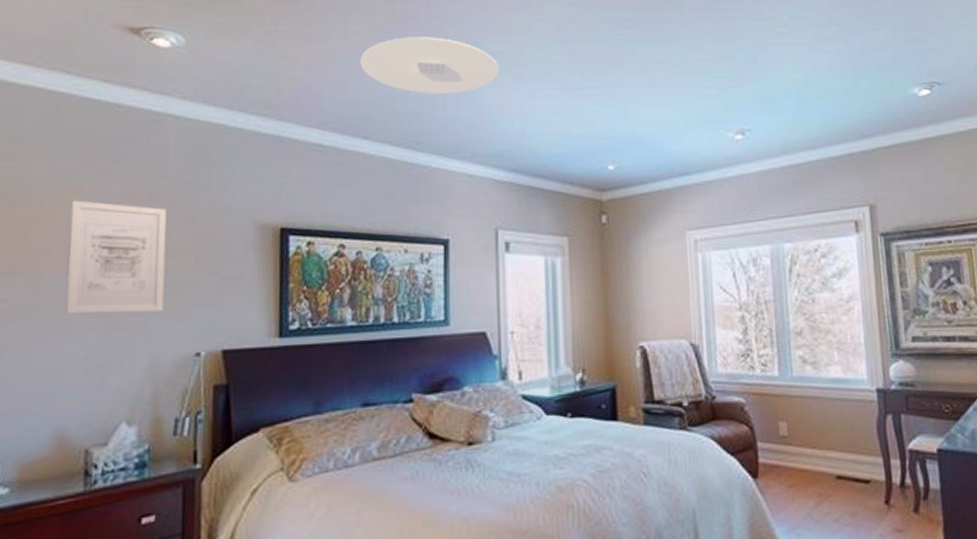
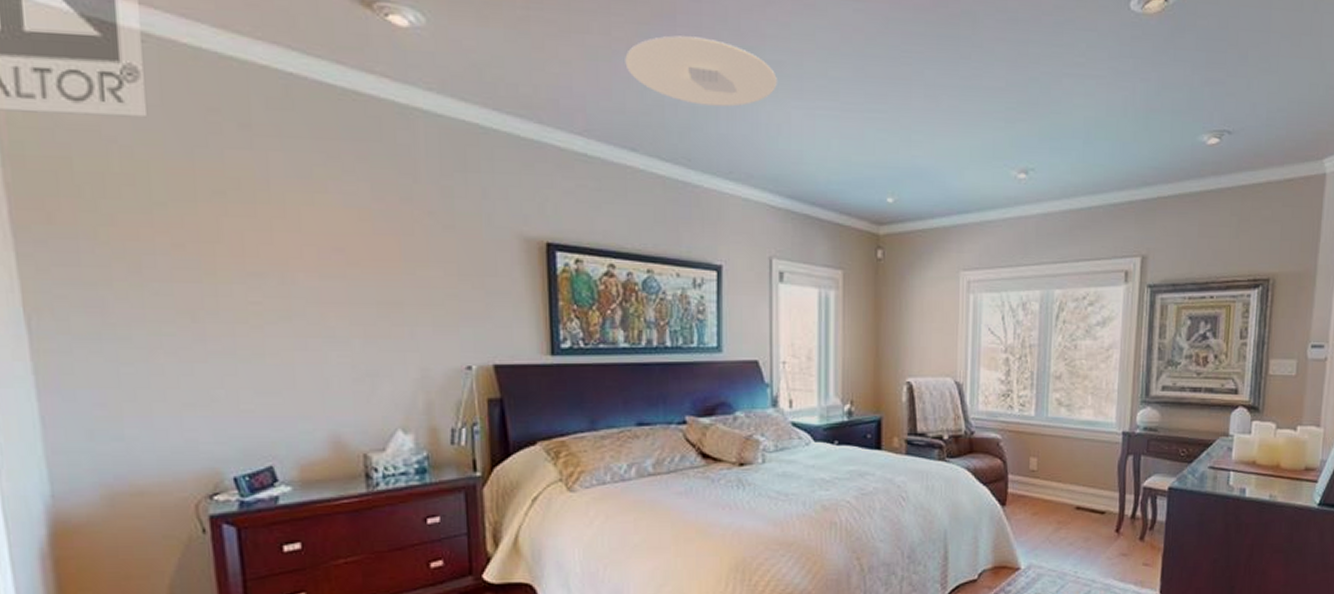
wall art: present [66,200,167,314] -> none [318,199,429,322]

